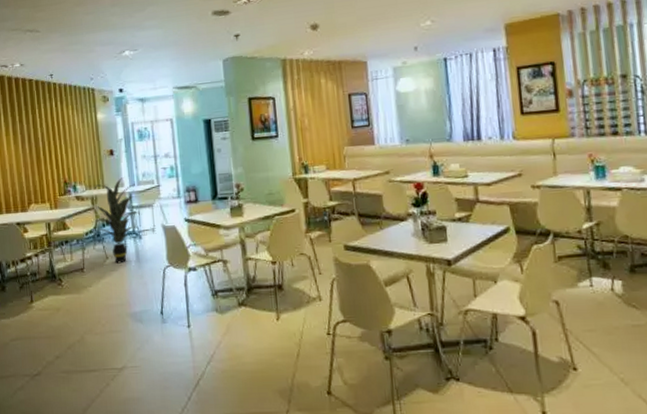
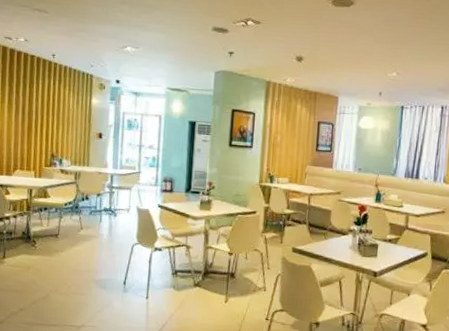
indoor plant: present [92,177,142,264] -> none [73,159,120,235]

